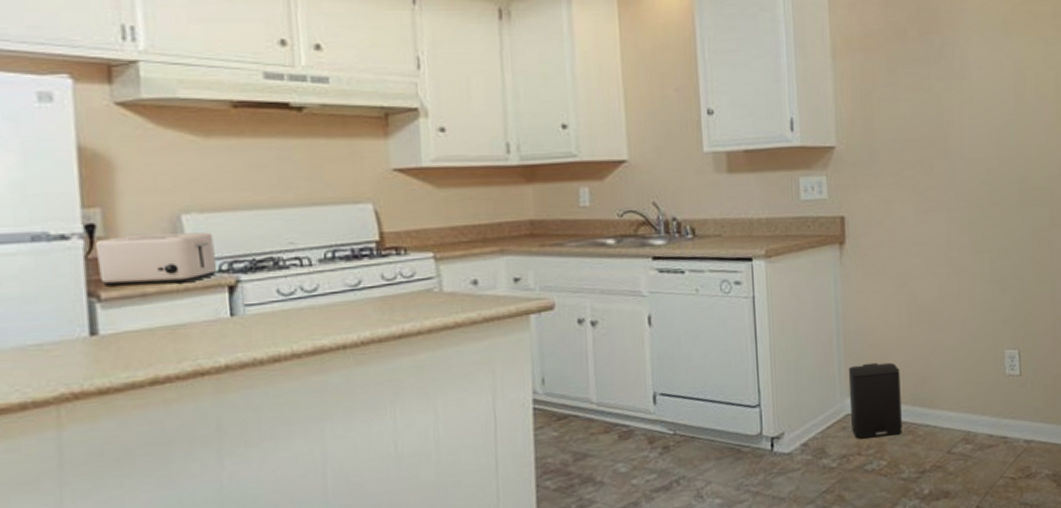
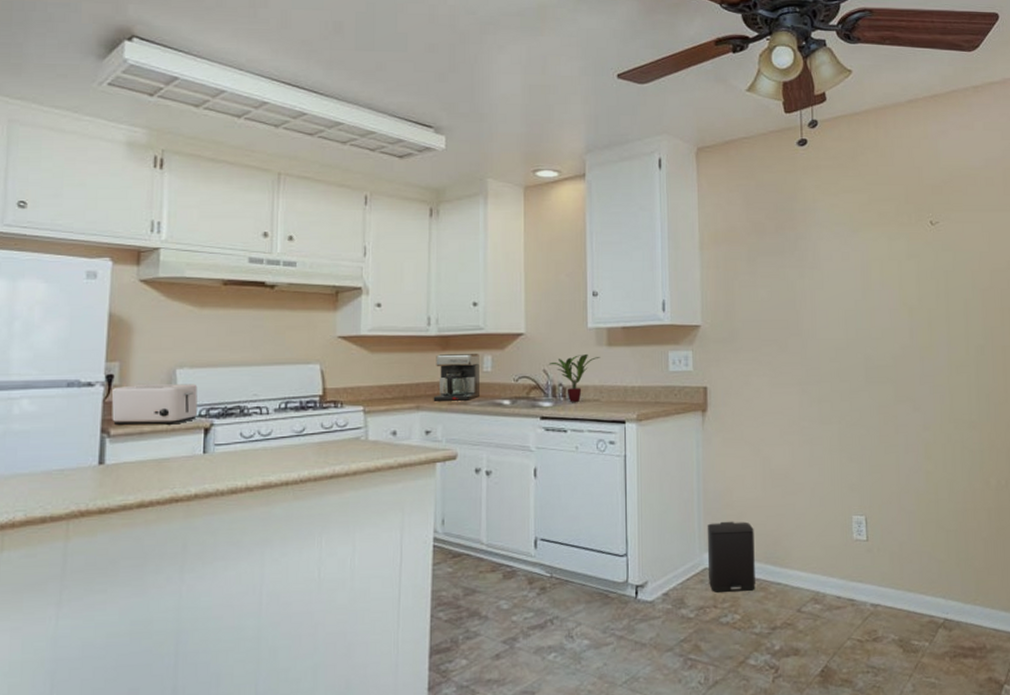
coffee maker: none [520,186,579,245] -> present [433,354,481,402]
potted plant: none [658,182,720,239] -> present [548,353,601,402]

